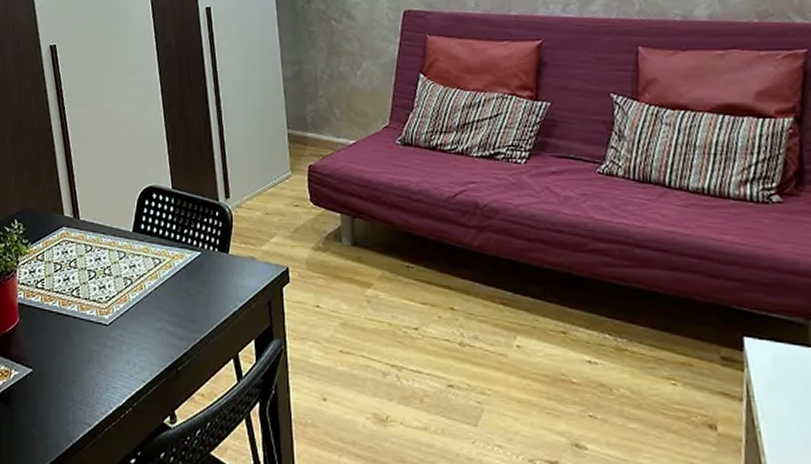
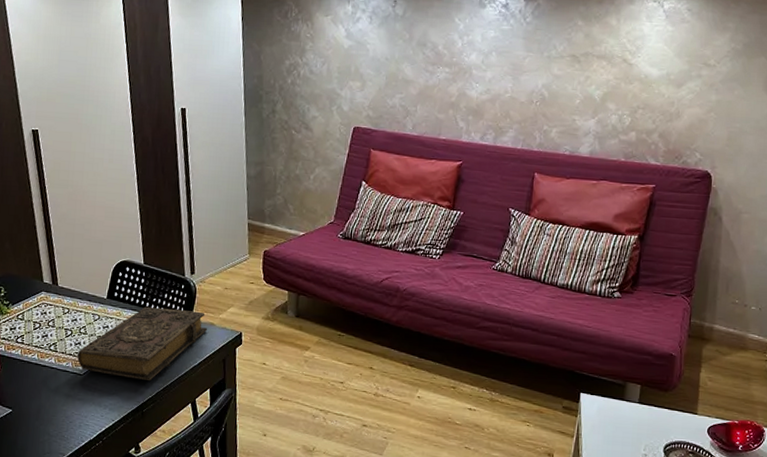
book: none [101,240,249,331] -> present [77,306,208,380]

